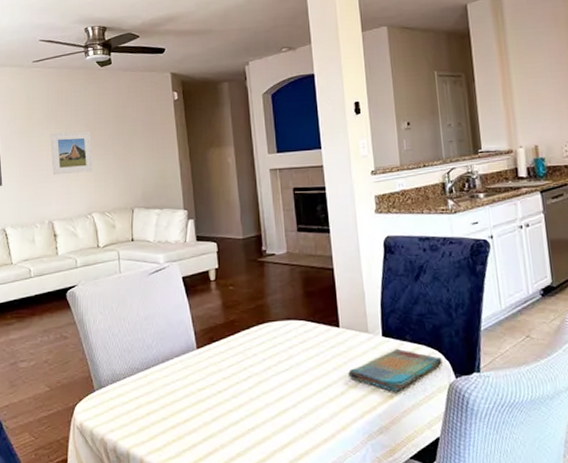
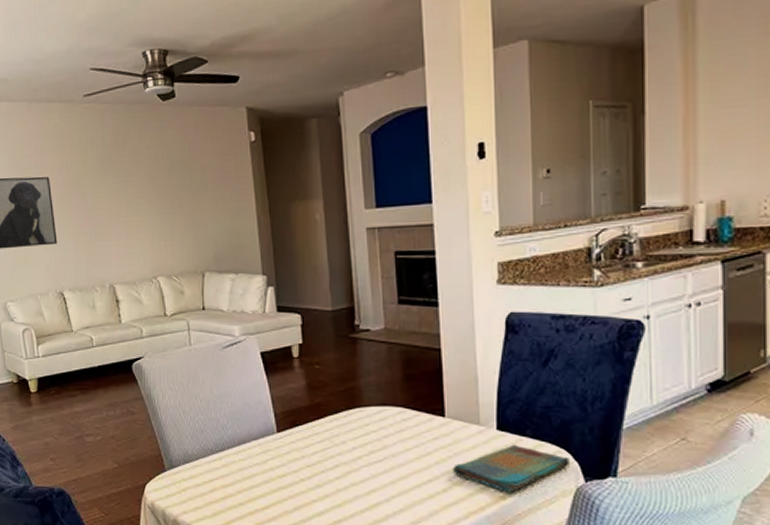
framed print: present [50,131,93,176] -> none [107,180,157,233]

